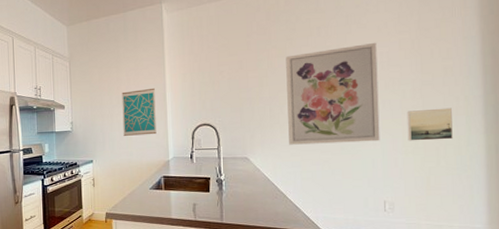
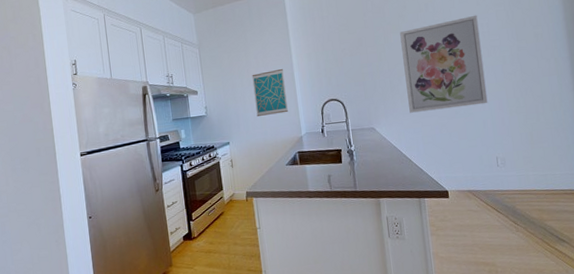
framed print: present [407,107,453,141] -> none [508,69,548,102]

